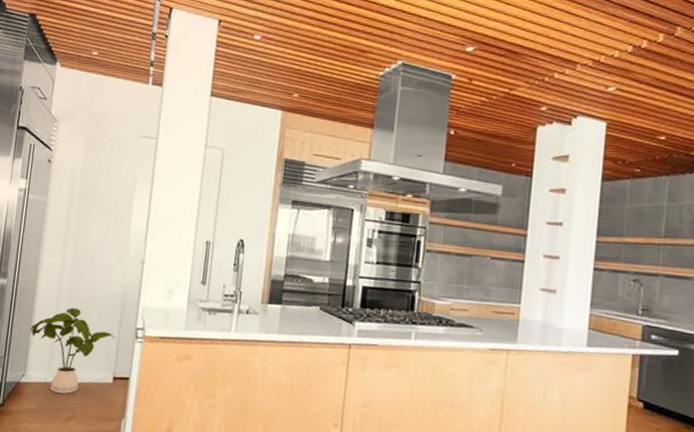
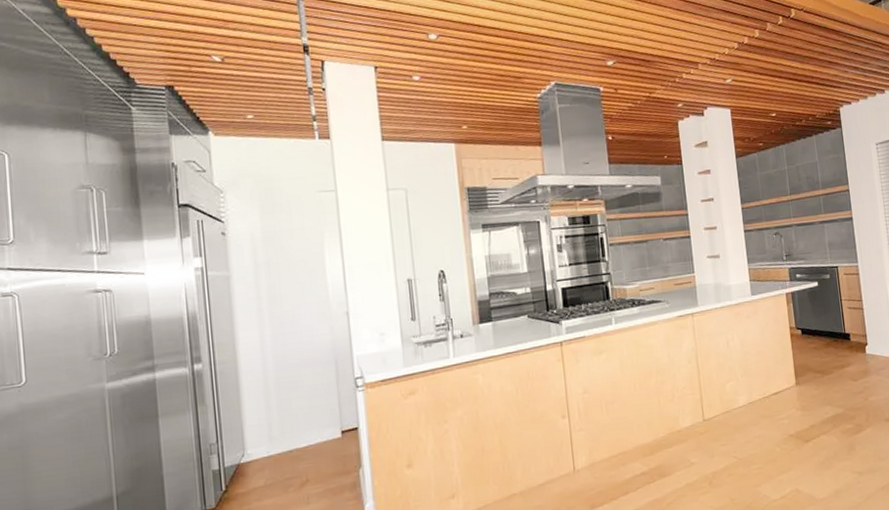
house plant: present [29,308,116,395] -> none [239,374,335,464]

